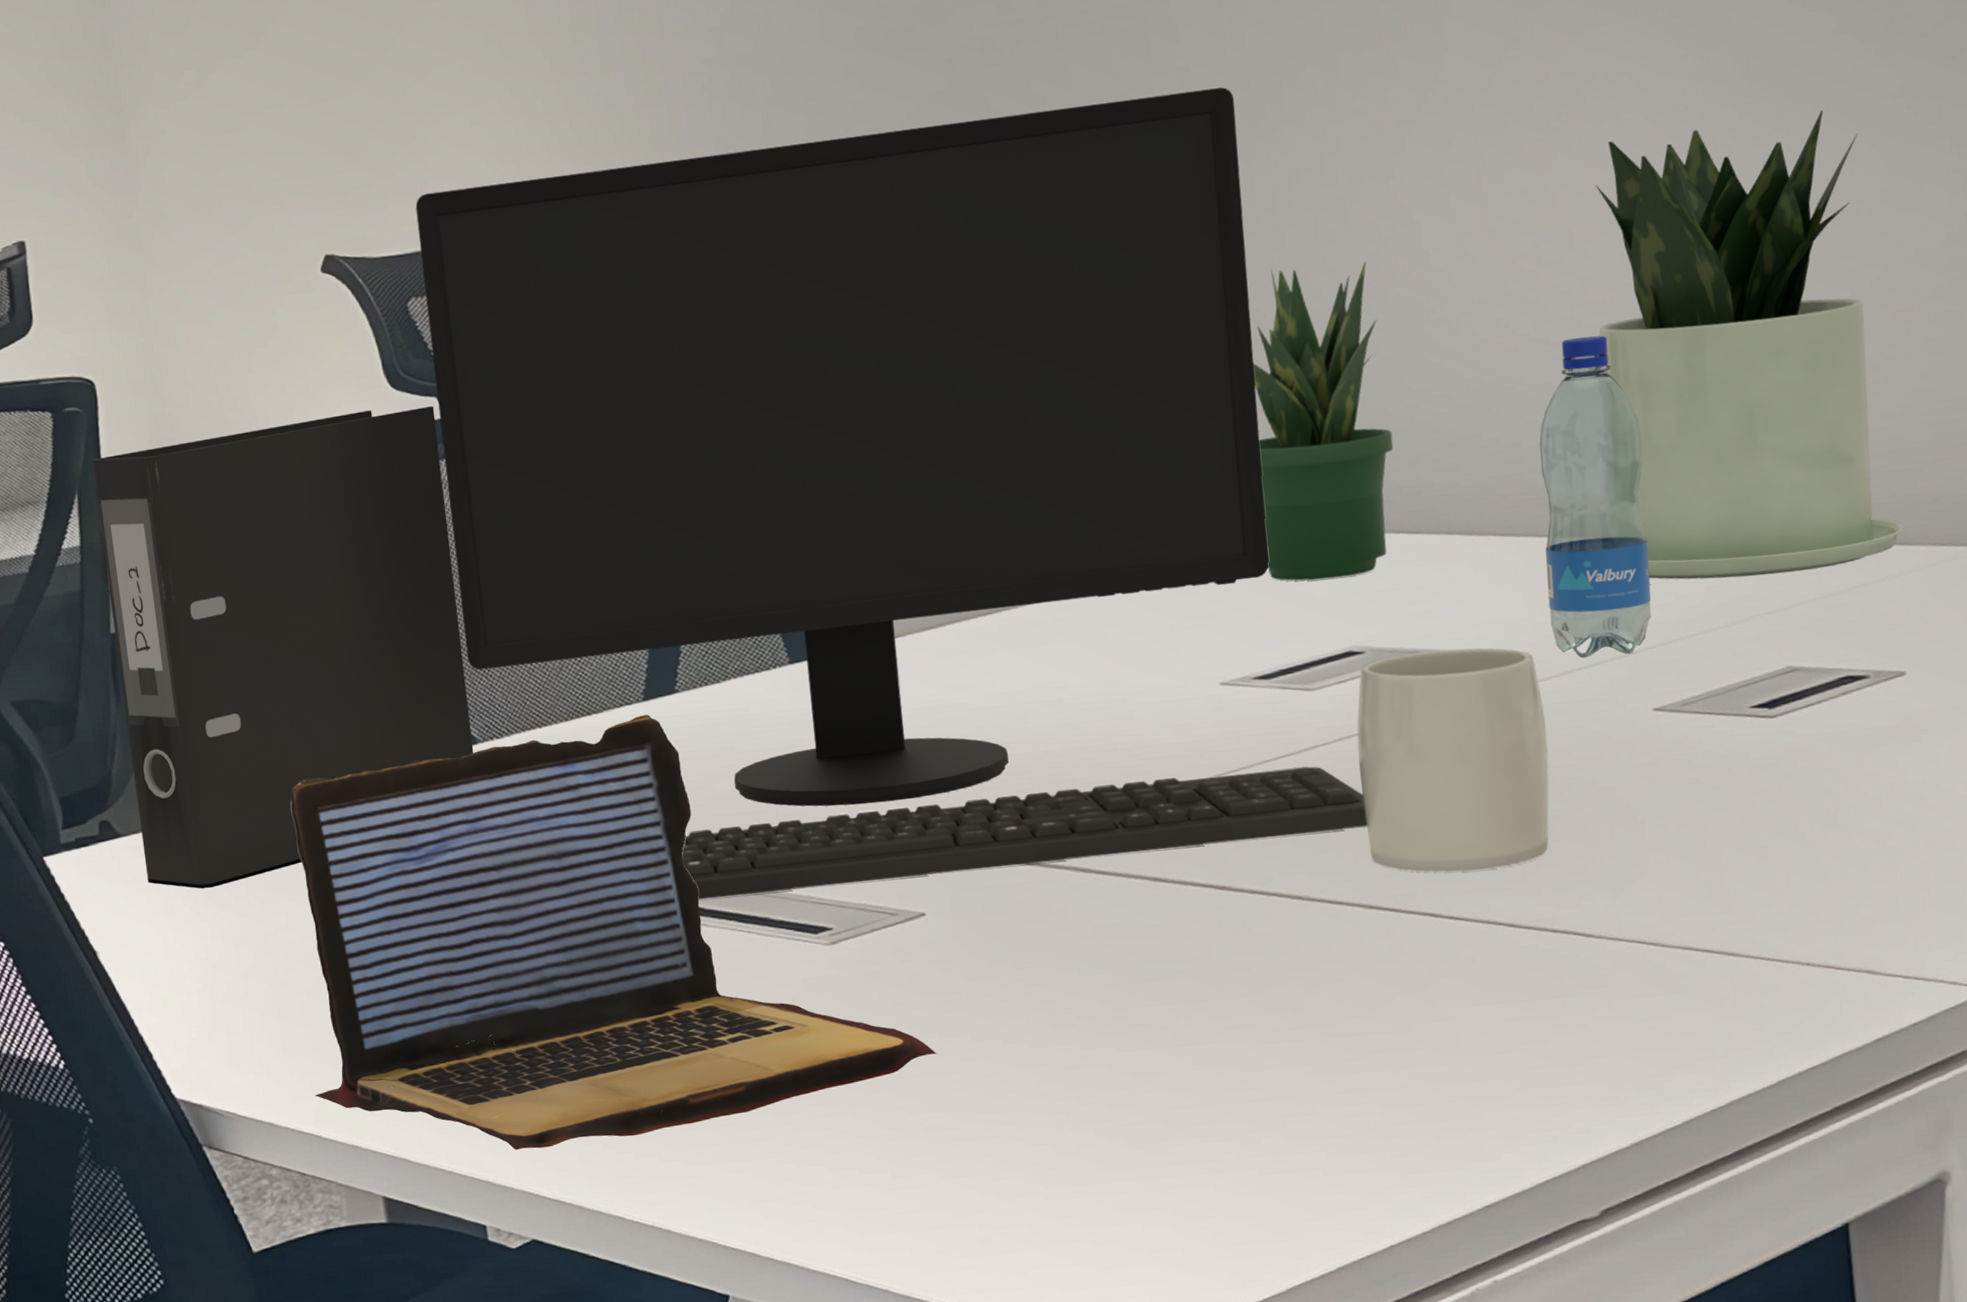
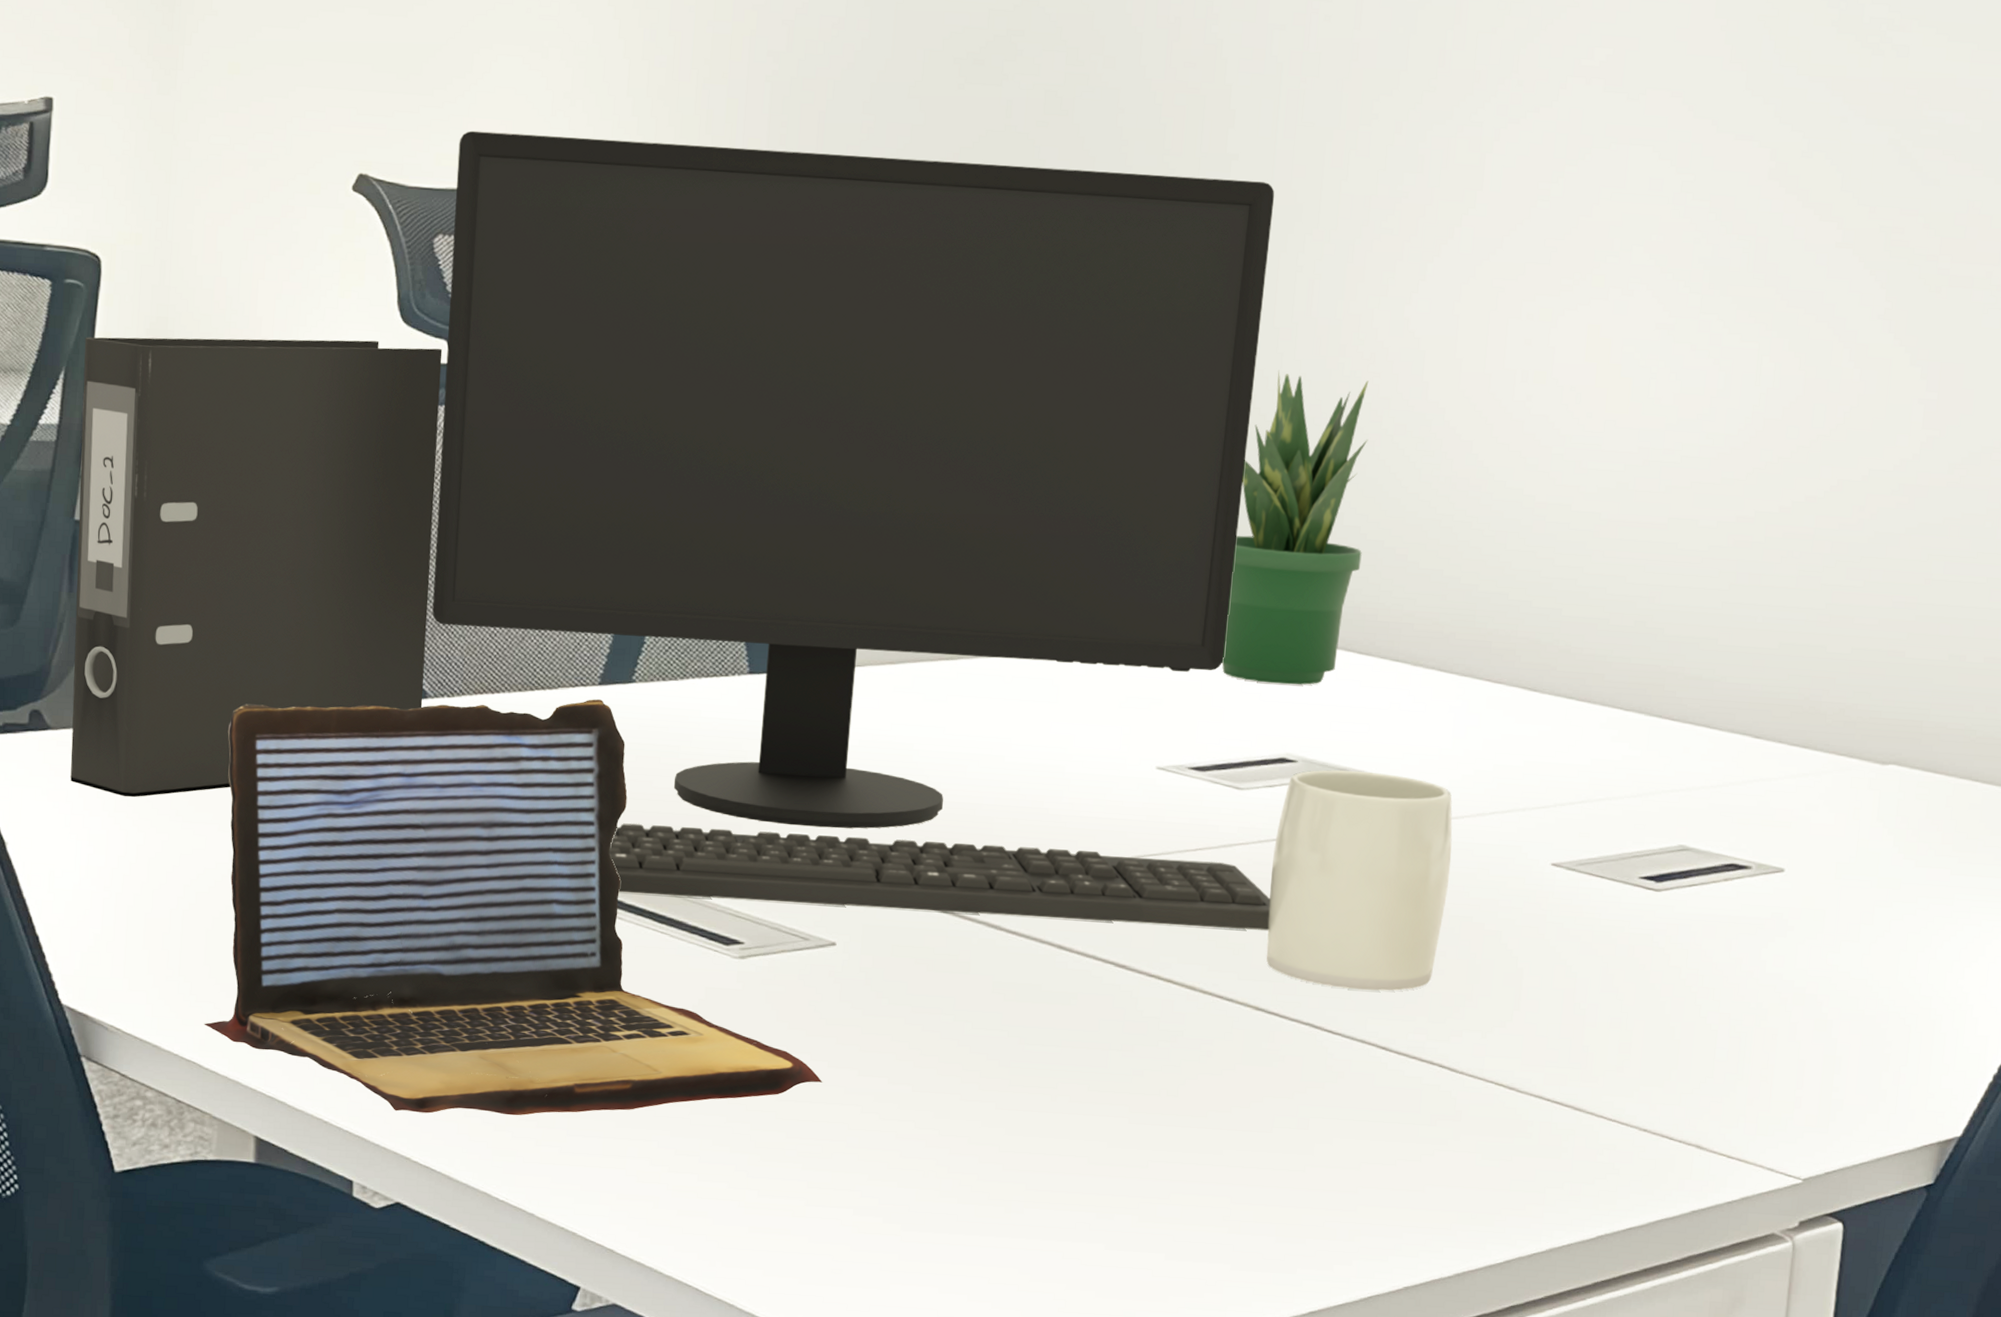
bottle: present [1539,335,1652,658] -> none [1473,493,1591,808]
planter: present [1595,109,1905,580] -> none [1568,309,1840,757]

